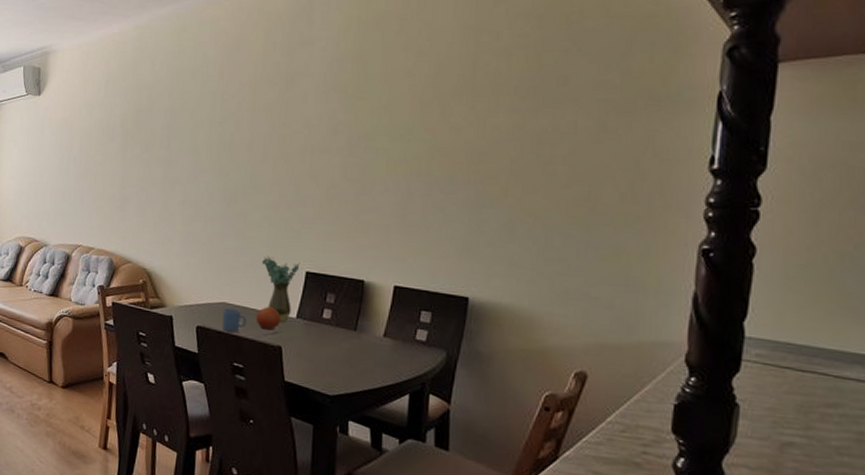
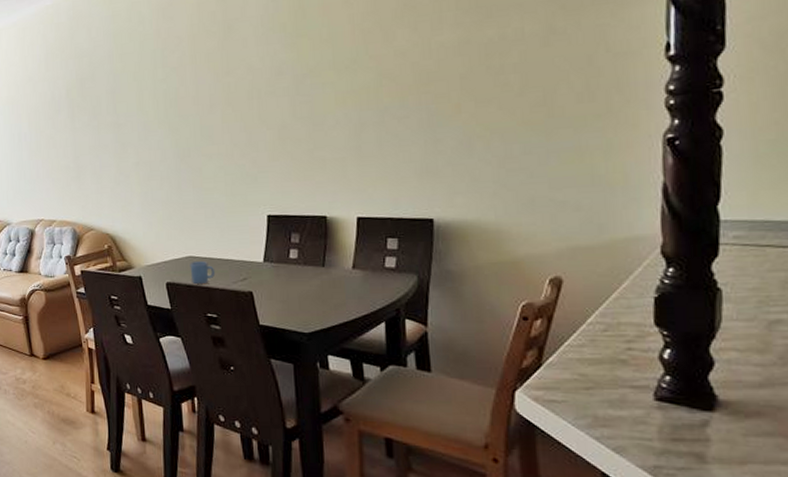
fruit: present [256,306,281,330] -> none [223,254,248,278]
vase: present [261,255,300,323] -> none [222,204,261,268]

